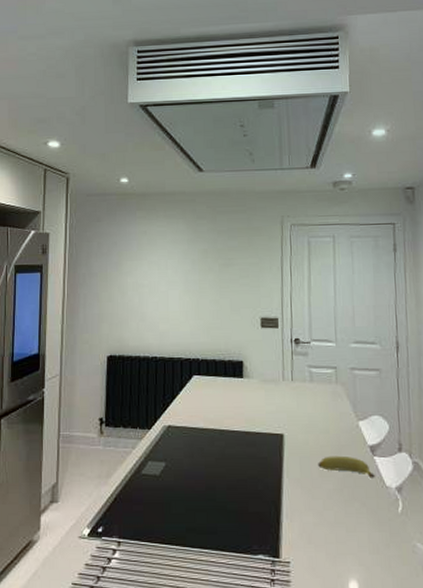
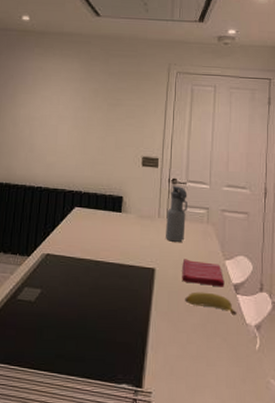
water bottle: none [291,346,313,405] -> present [166,186,188,242]
dish towel: none [312,422,360,450] -> present [182,259,225,287]

